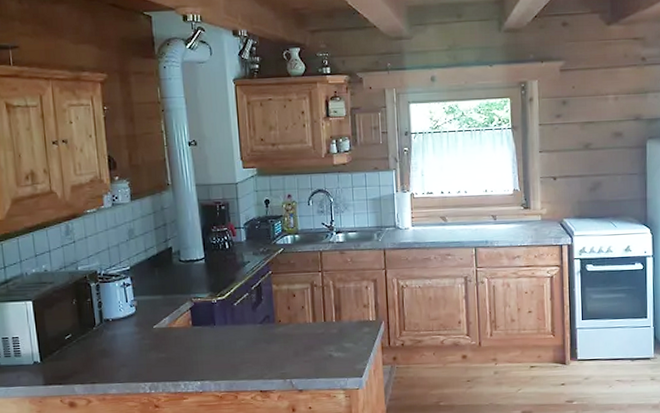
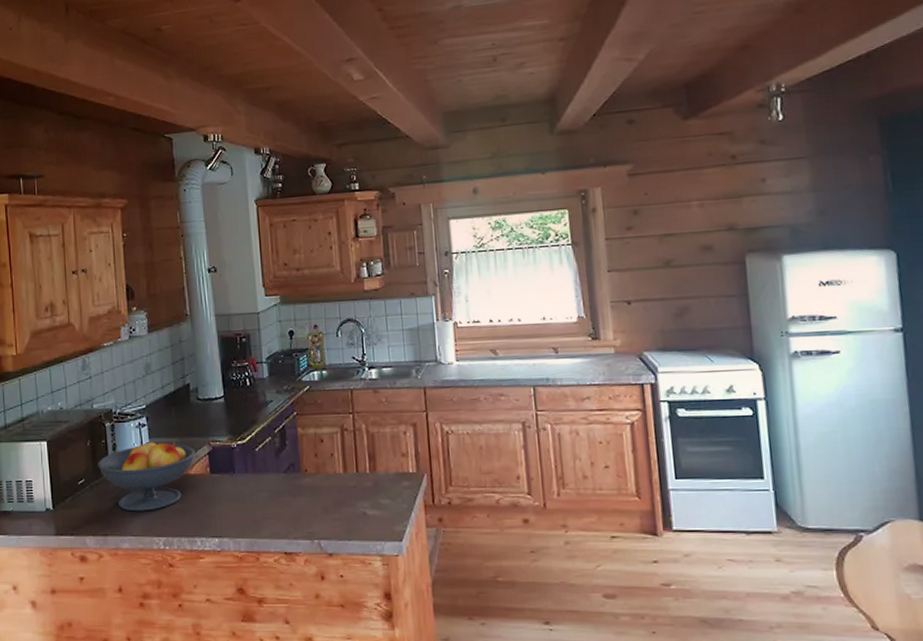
fruit bowl: none [84,298,178,362] -> present [98,441,195,512]

